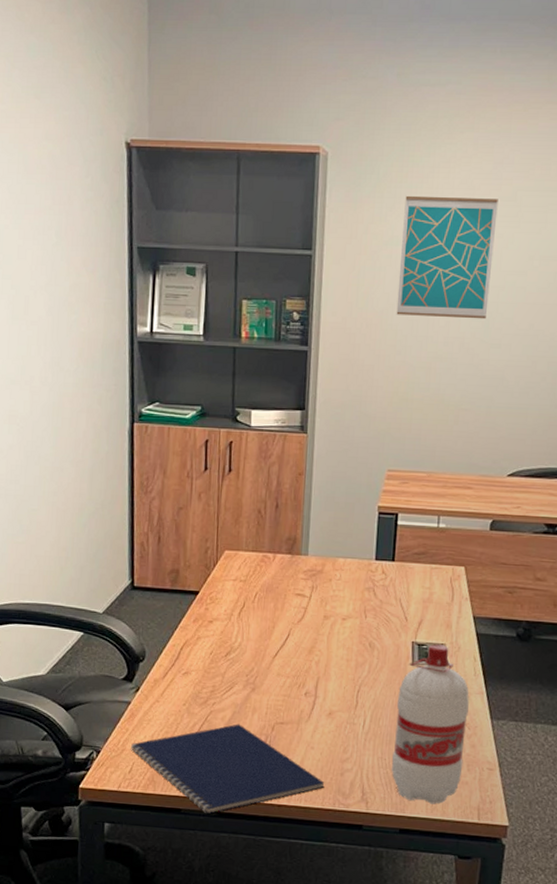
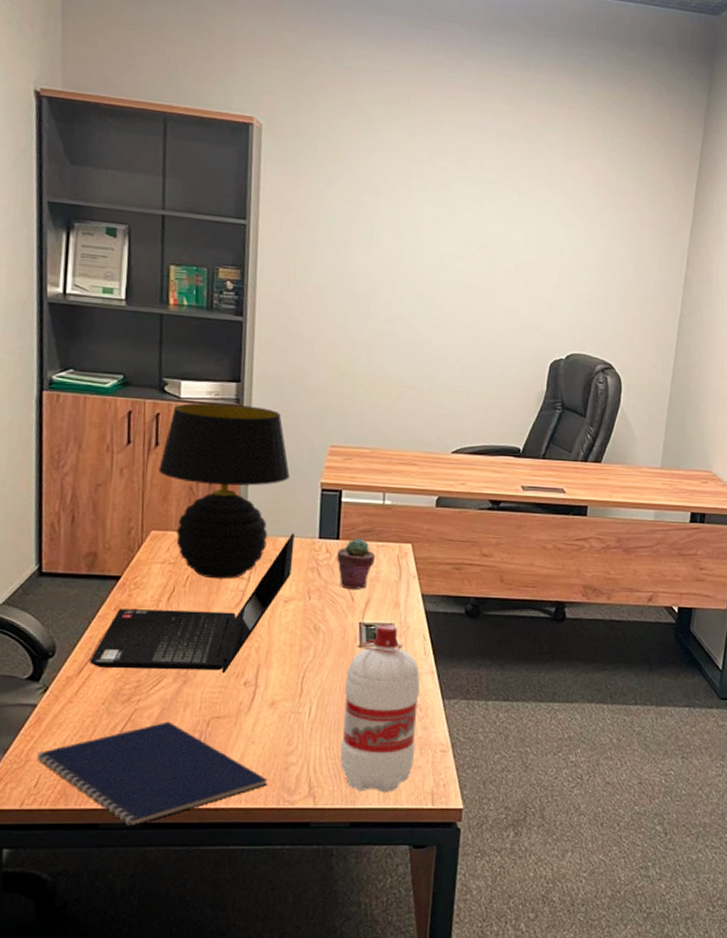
laptop computer: none [173,555,353,684] -> present [89,533,295,673]
table lamp: none [231,430,349,597] -> present [159,403,290,579]
potted succulent: none [392,560,429,610] -> present [337,538,375,589]
wall art: present [396,195,498,319] -> none [336,174,435,299]

